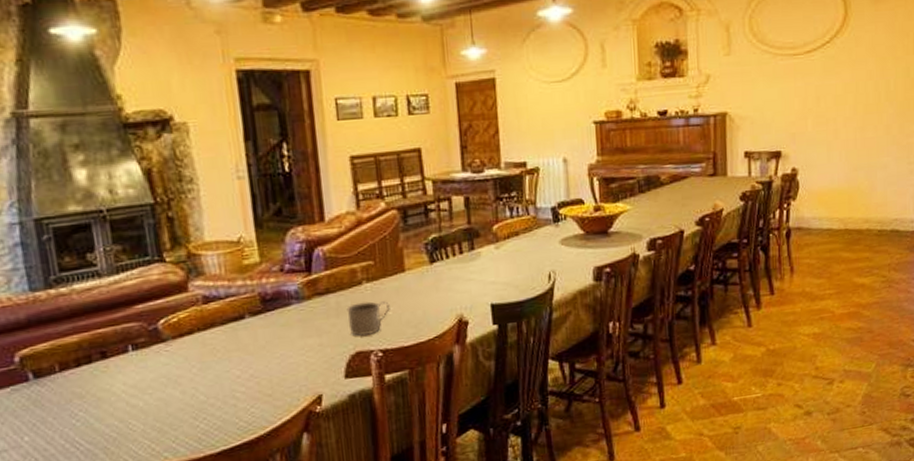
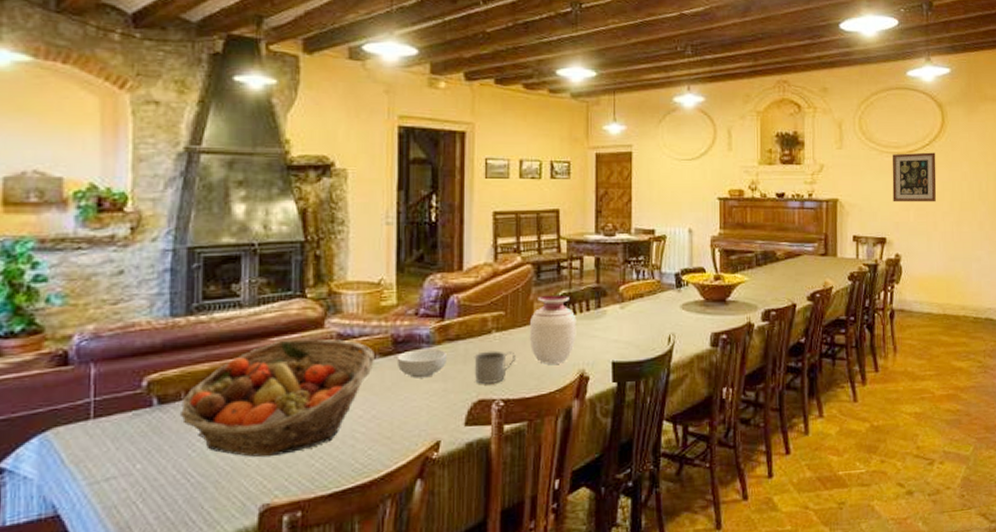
fruit basket: none [56,301,245,423] -> present [179,338,374,458]
cereal bowl: none [267,304,319,335] -> present [396,349,446,378]
vase: none [400,239,451,312] -> present [529,294,577,364]
wall art: none [787,50,838,111] -> present [892,152,937,202]

